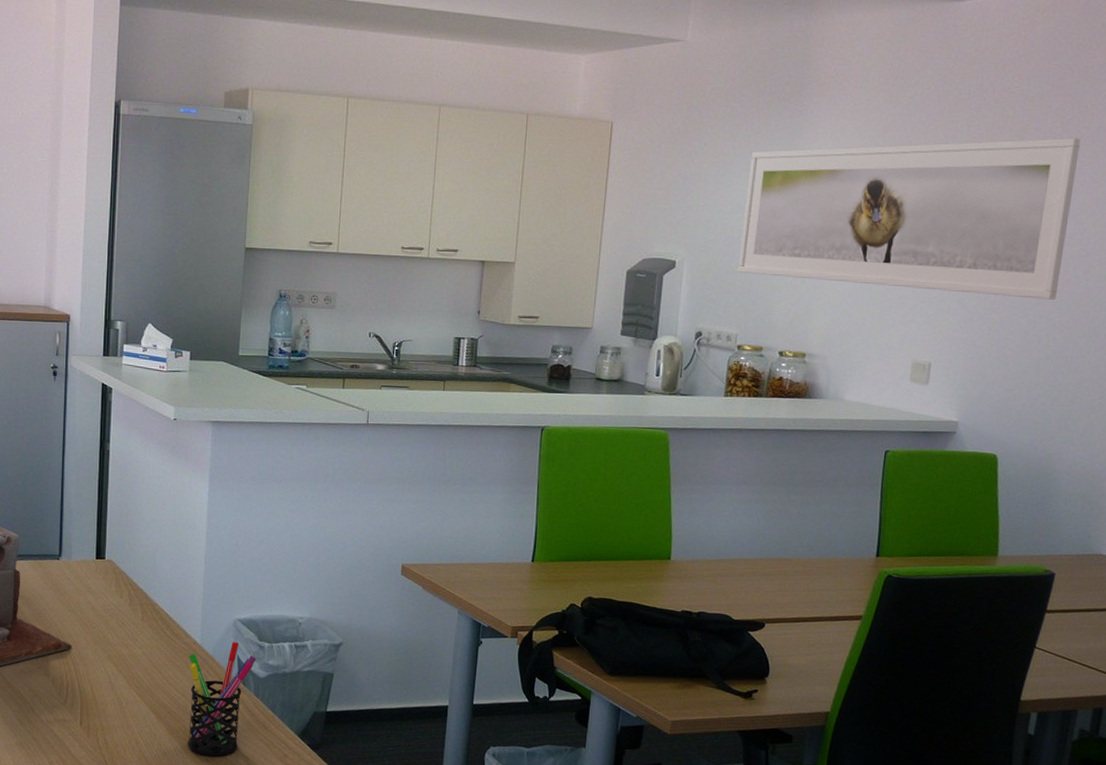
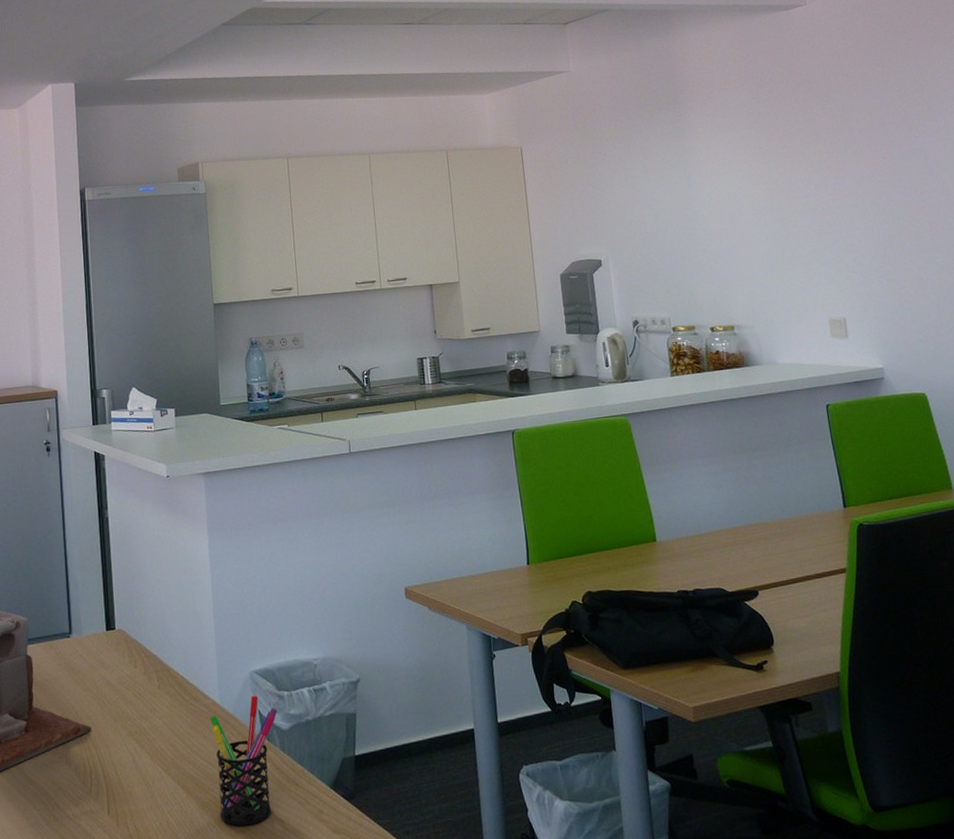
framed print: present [737,137,1081,300] -> none [646,106,937,262]

